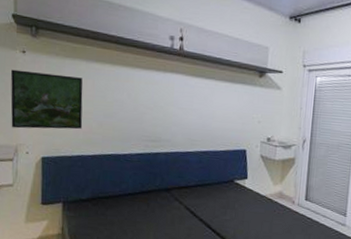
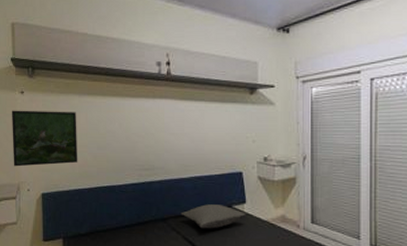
pillow: none [184,178,247,201] -> present [180,204,246,229]

